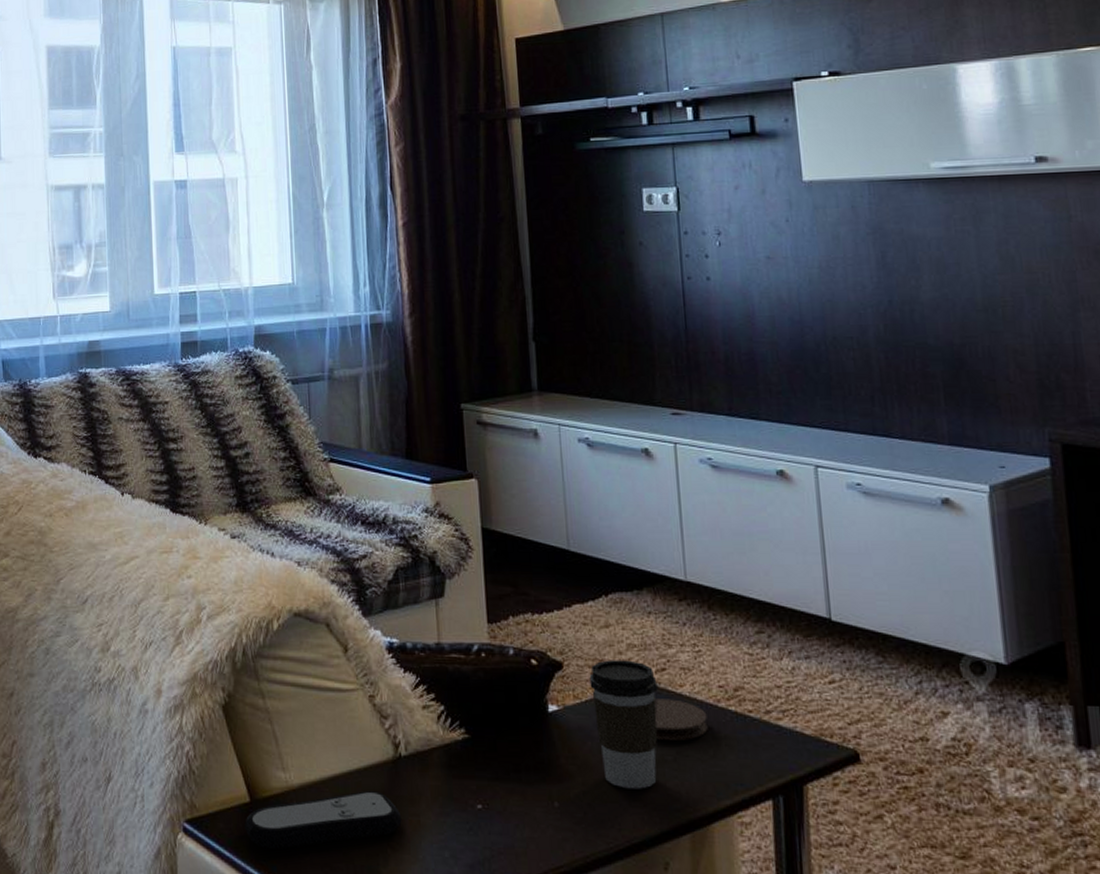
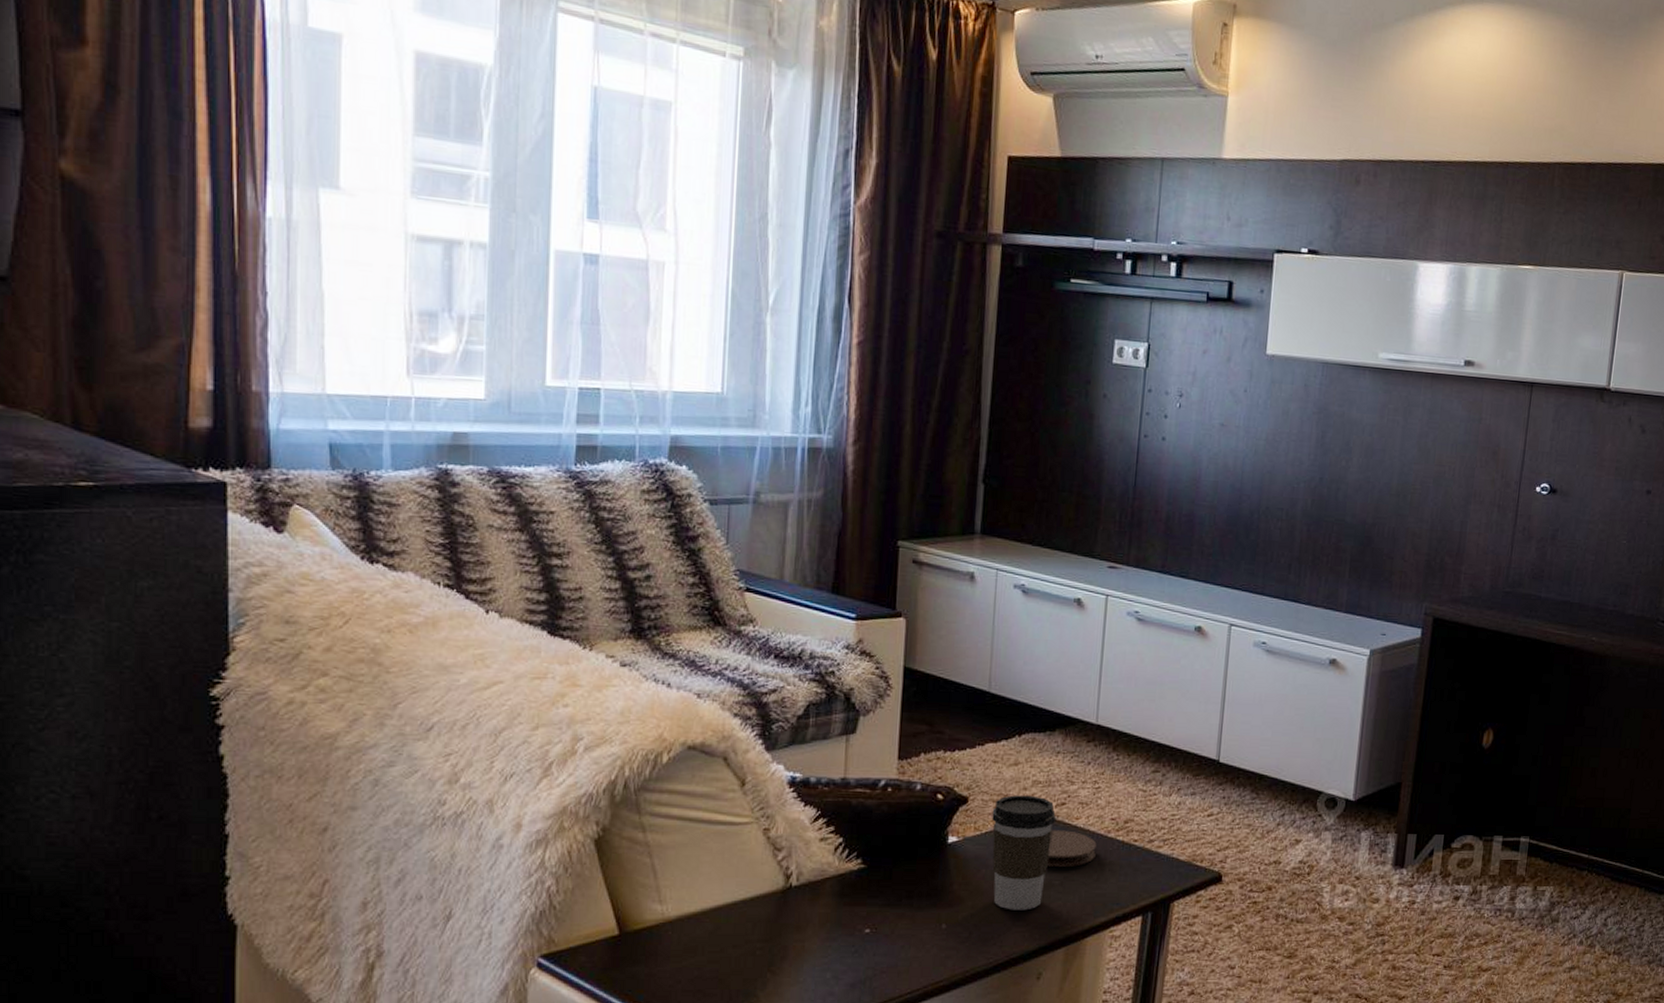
remote control: present [245,791,402,849] -> none [610,920,786,979]

